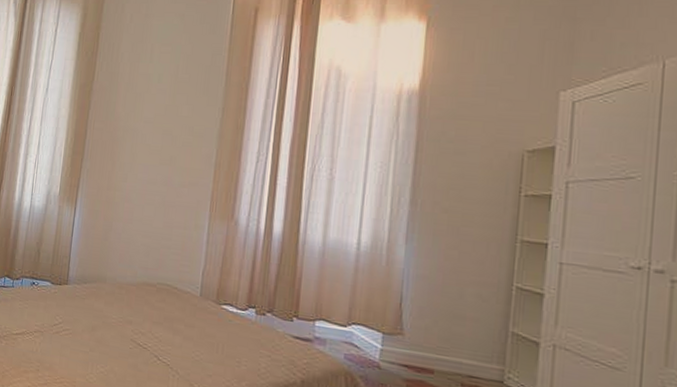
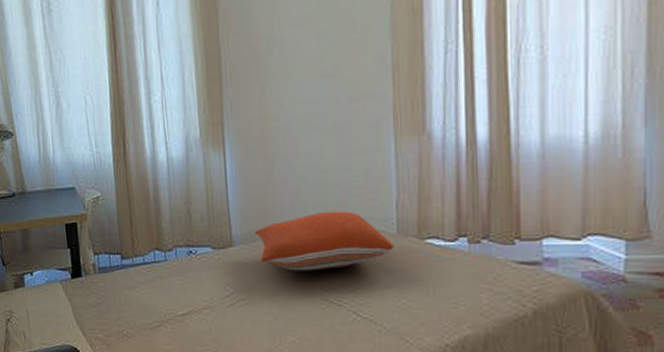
pillow: none [87,268,196,317] -> present [255,211,394,271]

